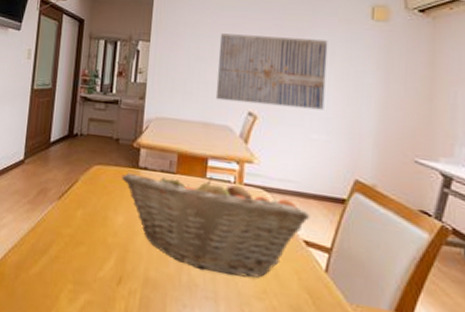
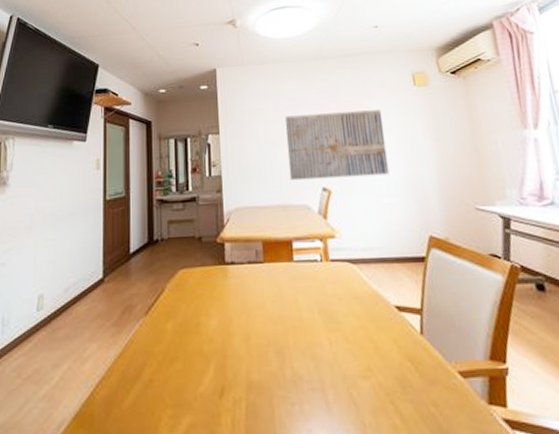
fruit basket: present [122,172,311,278] -> none [210,259,397,361]

